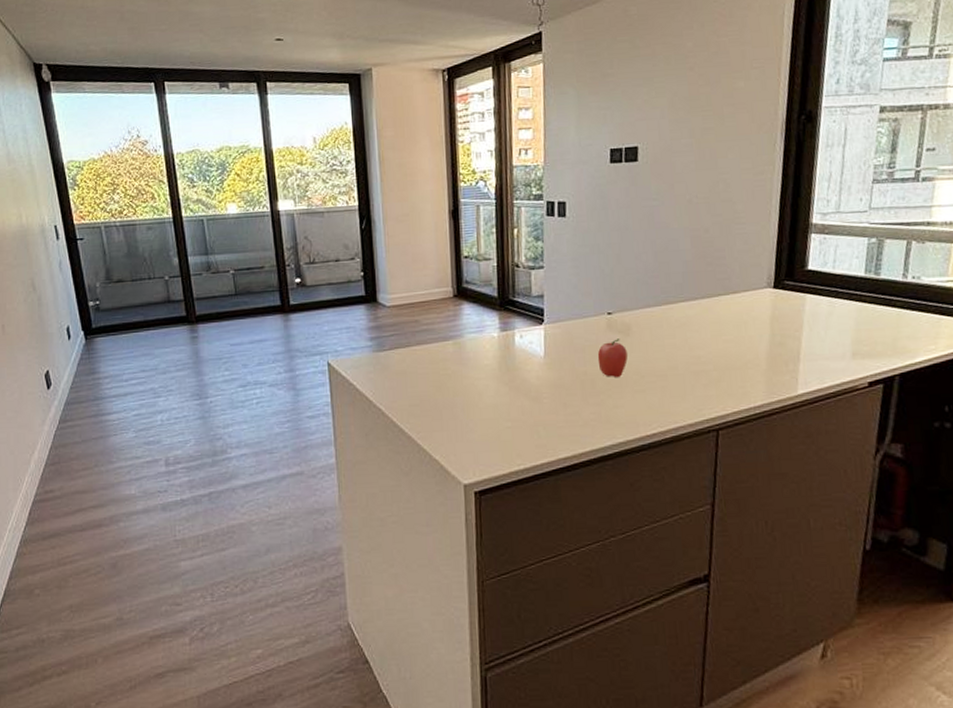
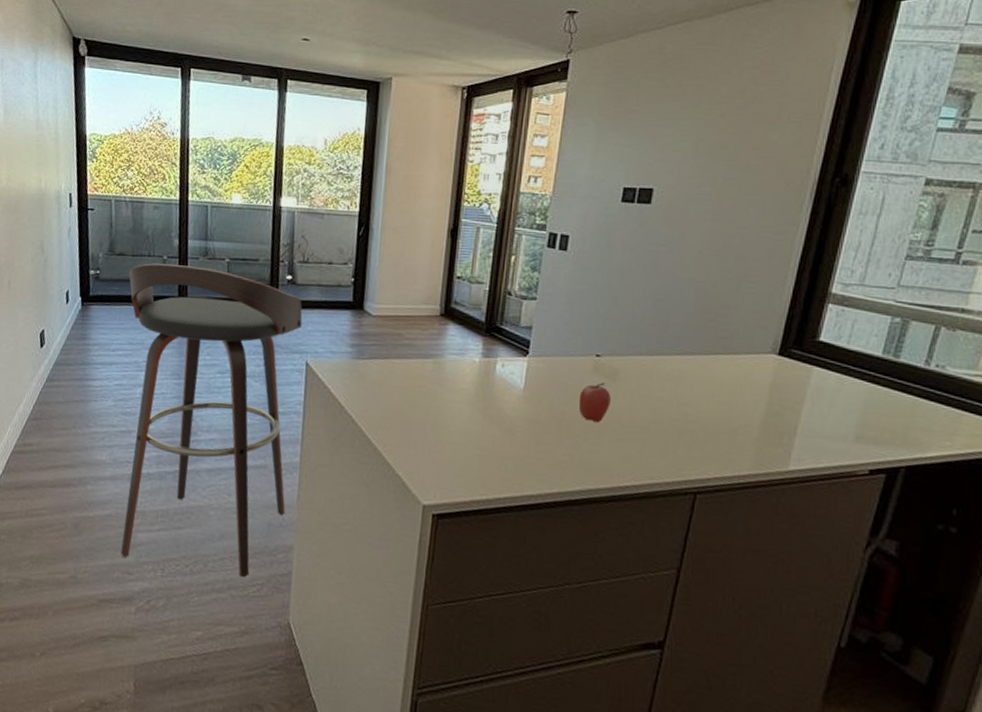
bar stool: none [131,282,328,589] -> present [120,263,303,578]

